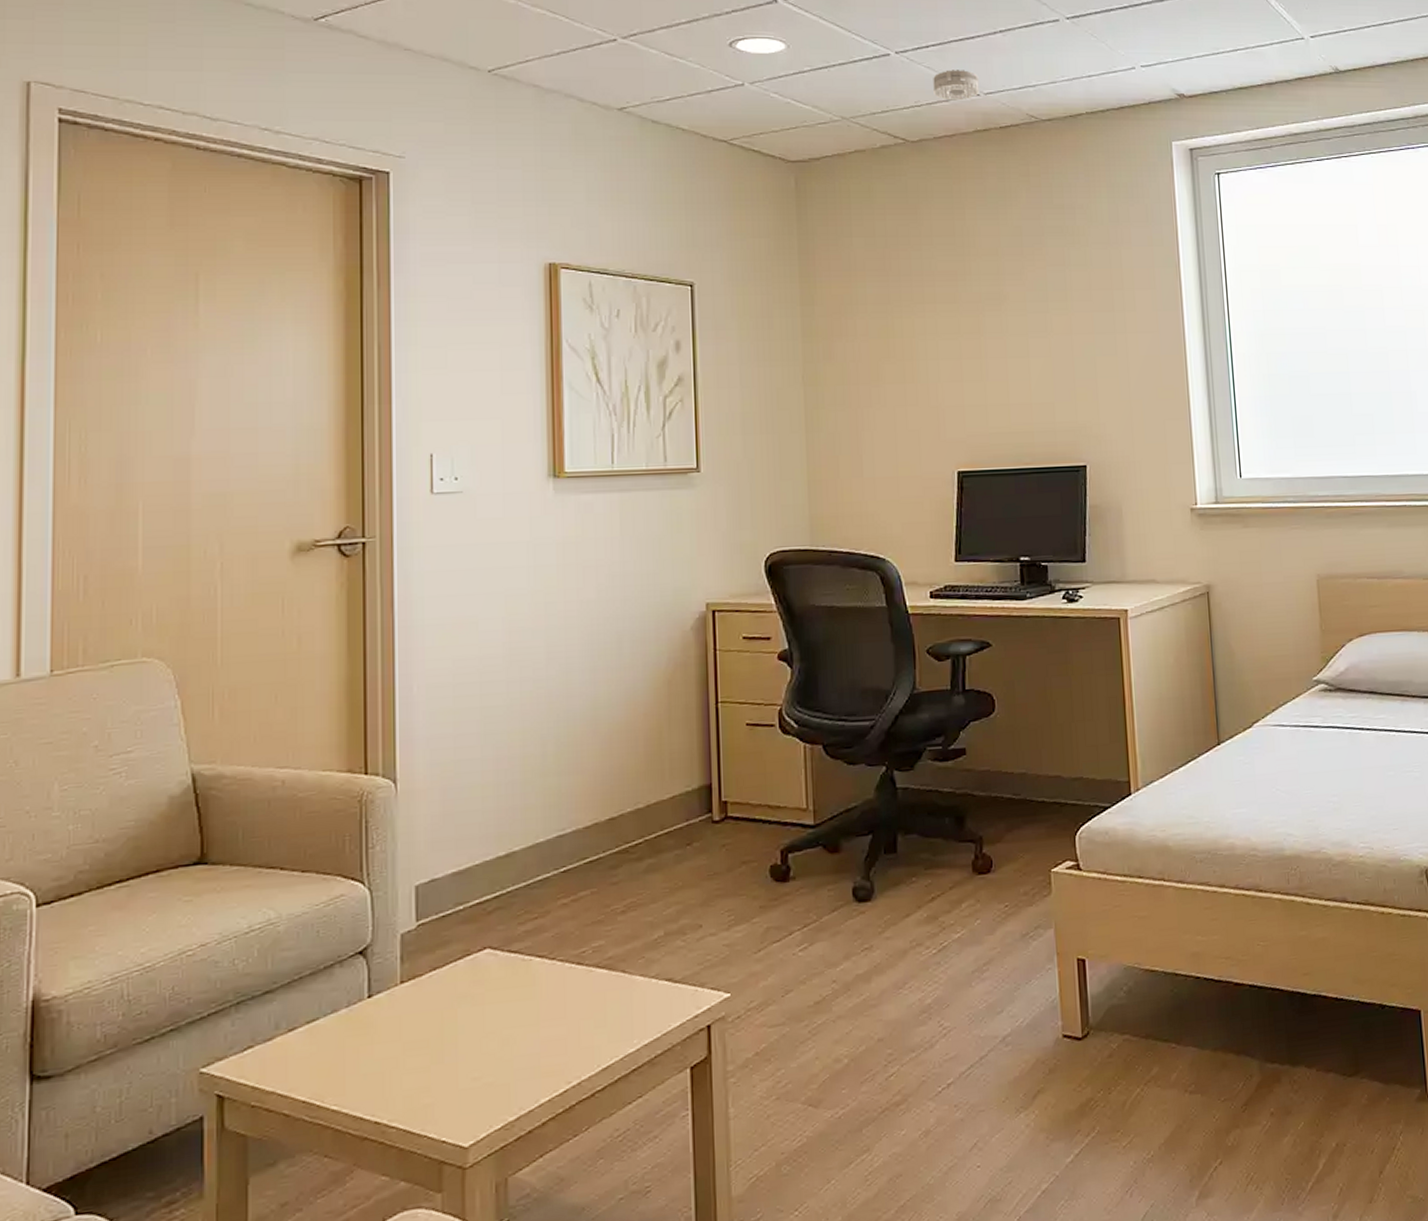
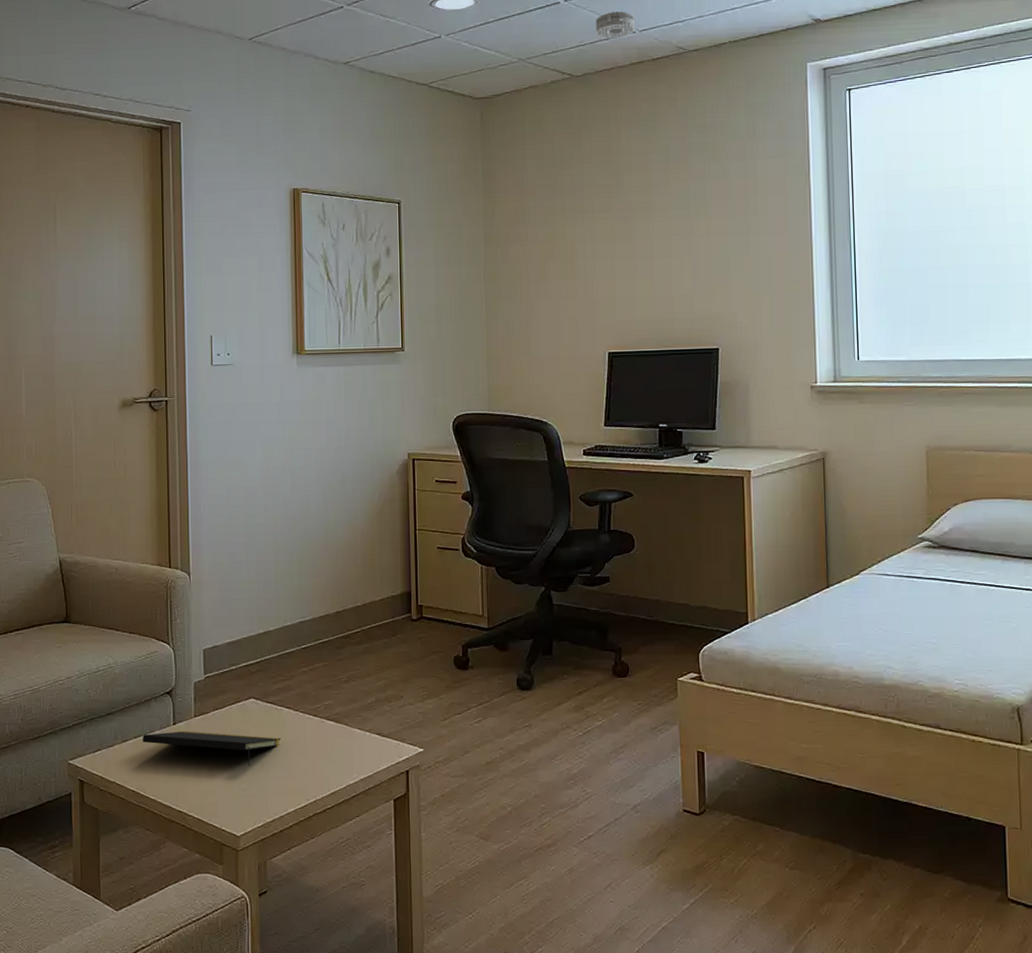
notepad: none [320,999,531,1046] -> present [143,731,282,767]

